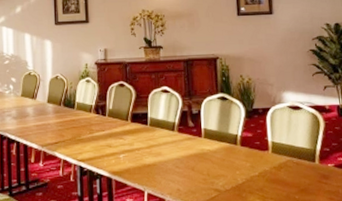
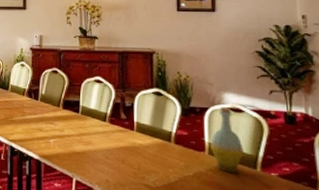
bottle: none [273,106,304,169] -> present [211,107,244,173]

